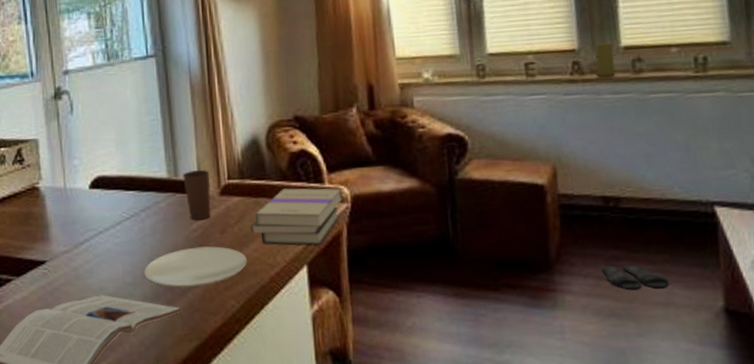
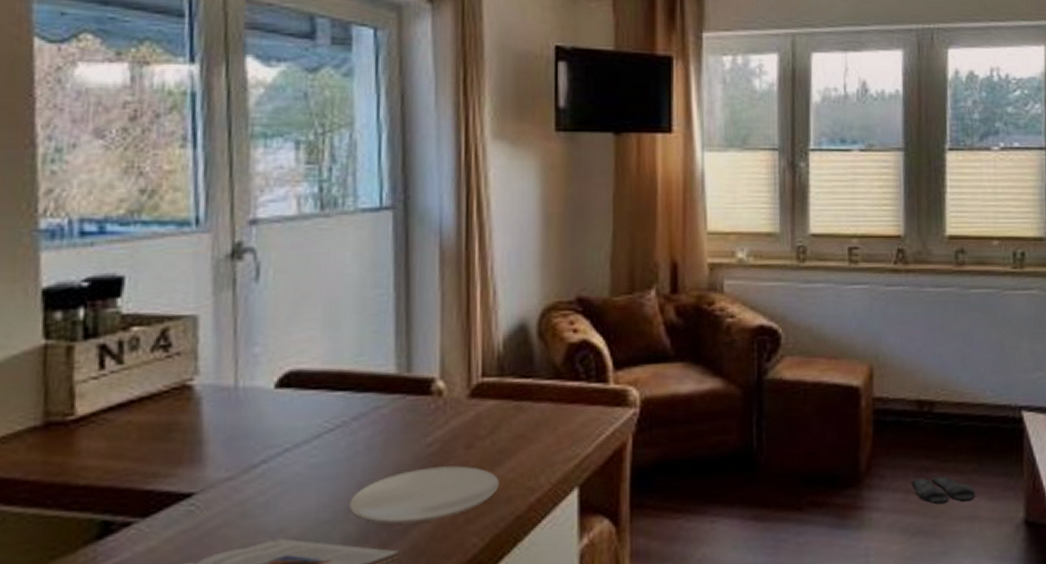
cup: present [183,170,211,220] -> none [418,364,457,431]
books: present [250,187,342,246] -> none [508,388,630,463]
candle: present [595,43,618,79] -> none [919,230,940,270]

